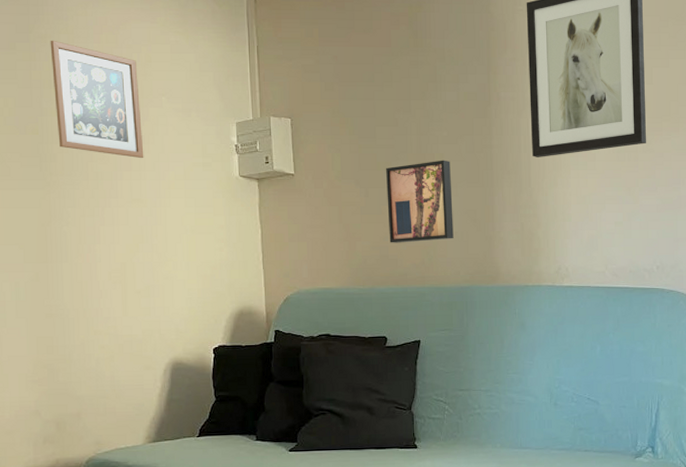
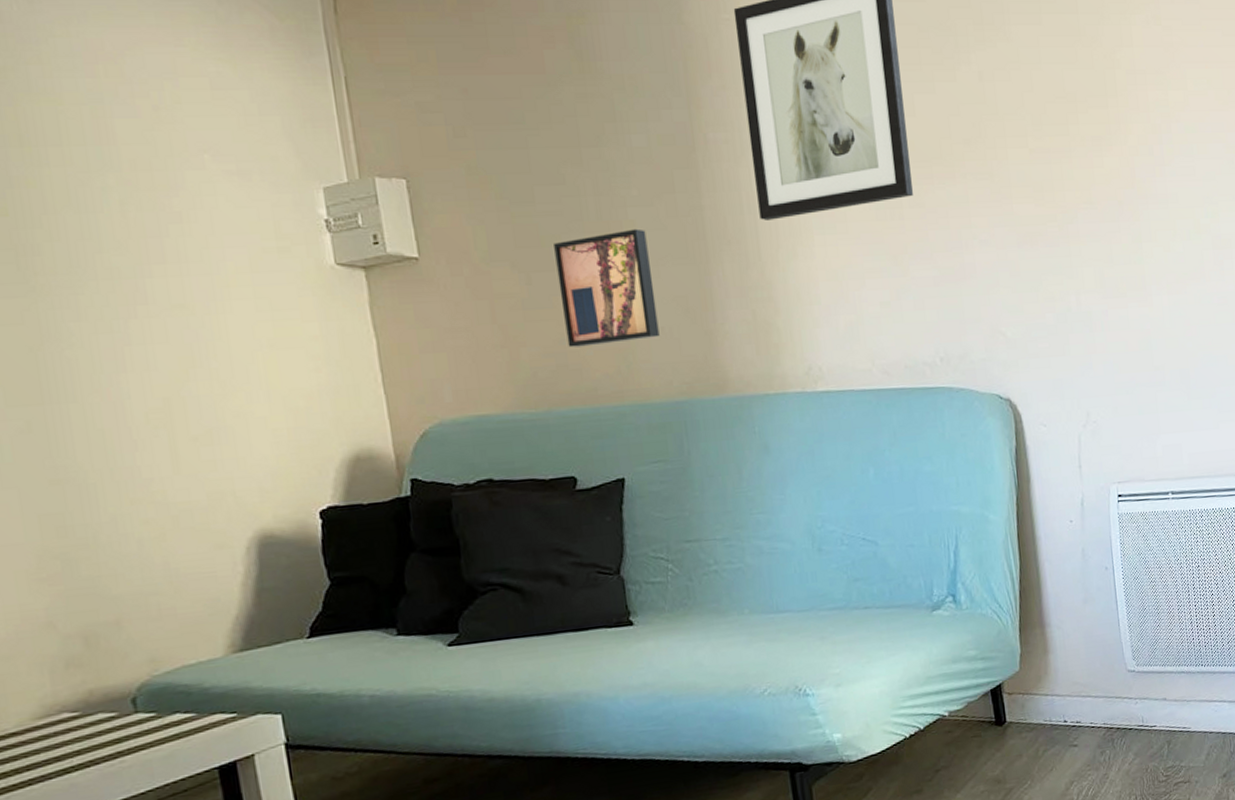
picture frame: present [50,40,144,159] -> none [13,74,184,246]

